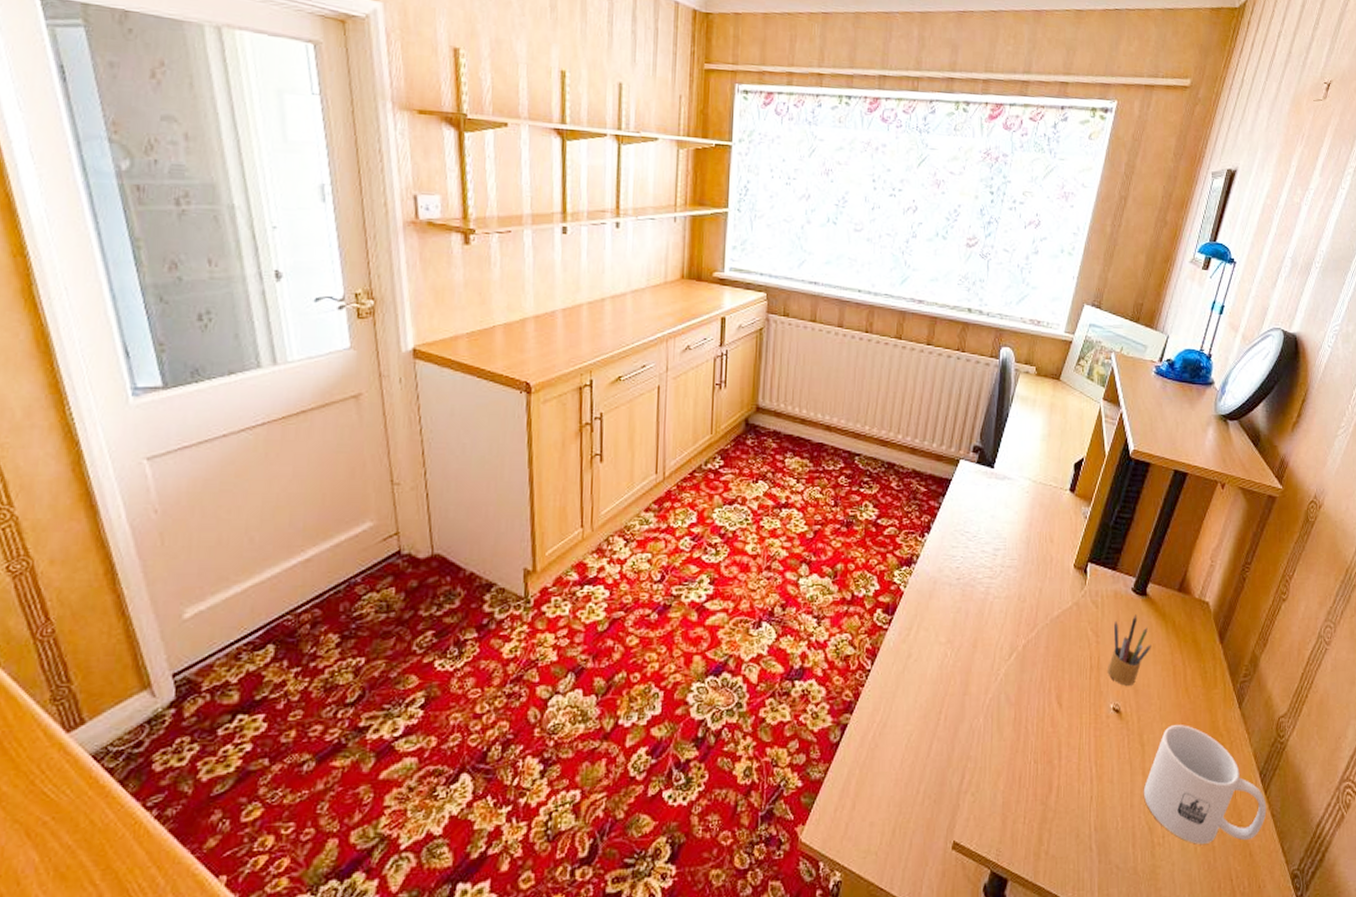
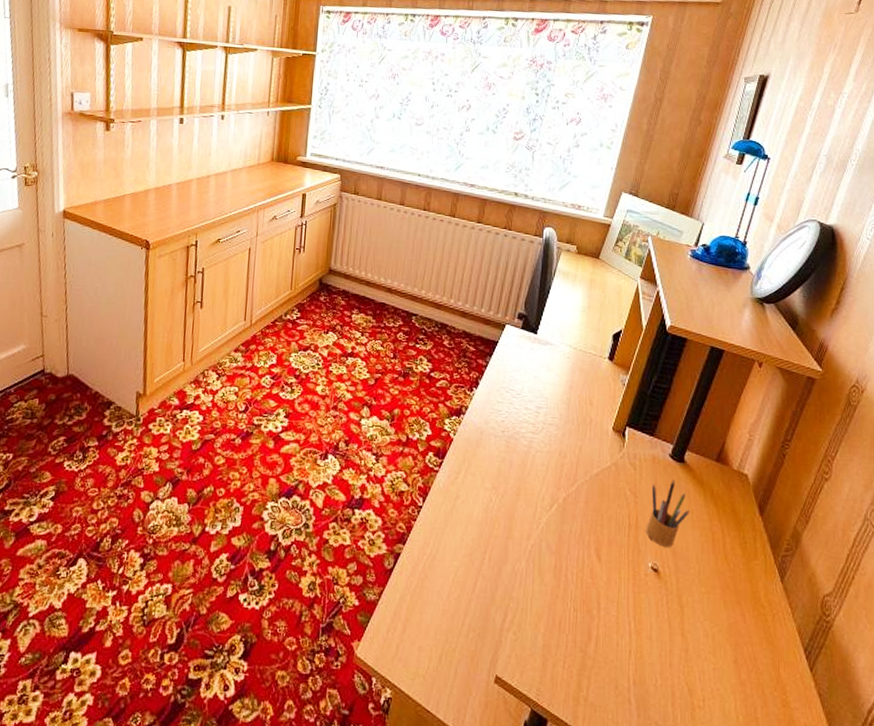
mug: present [1143,725,1267,844] -> none [682,590,813,717]

